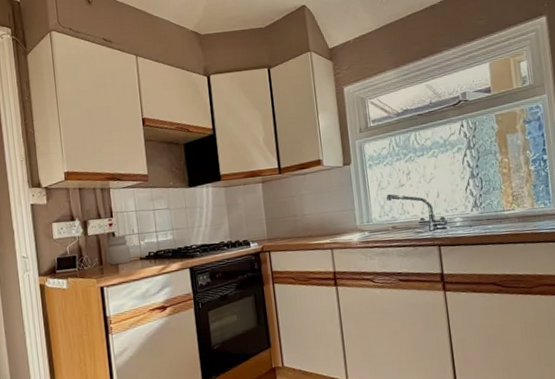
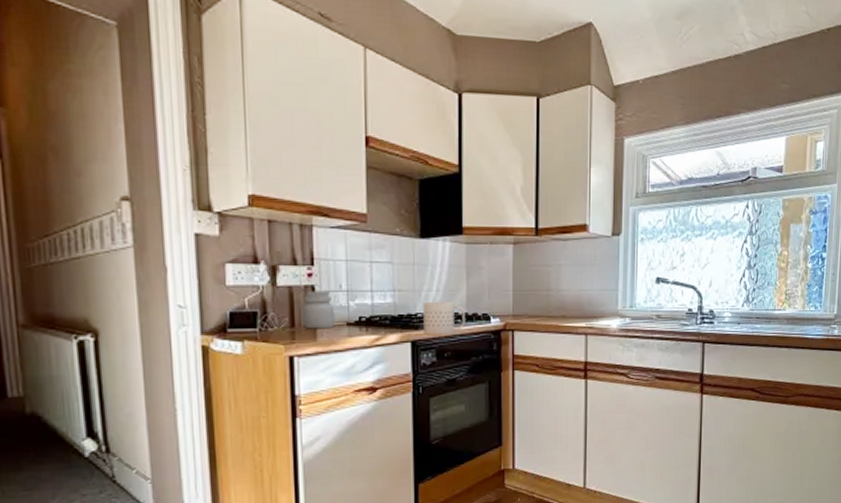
mug: none [196,233,230,262] -> present [423,301,465,335]

